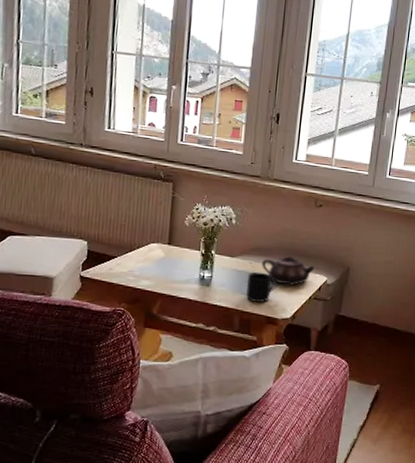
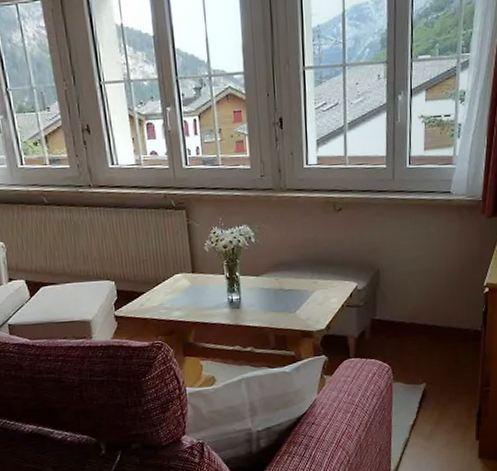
mug: present [246,272,274,302] -> none [275,287,304,318]
teapot: present [262,256,315,285] -> none [288,267,343,296]

